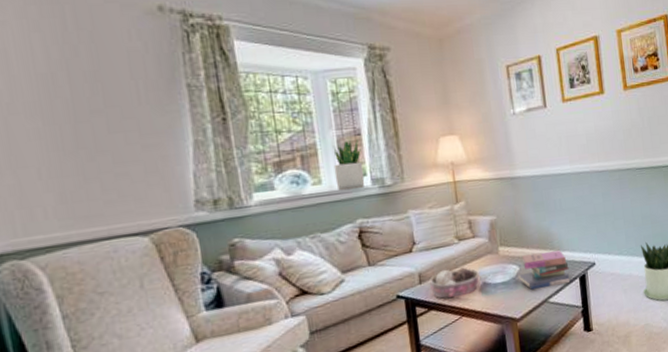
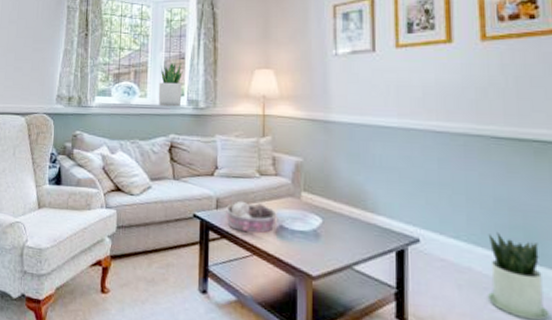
books: present [518,250,569,290] -> none [320,208,384,255]

